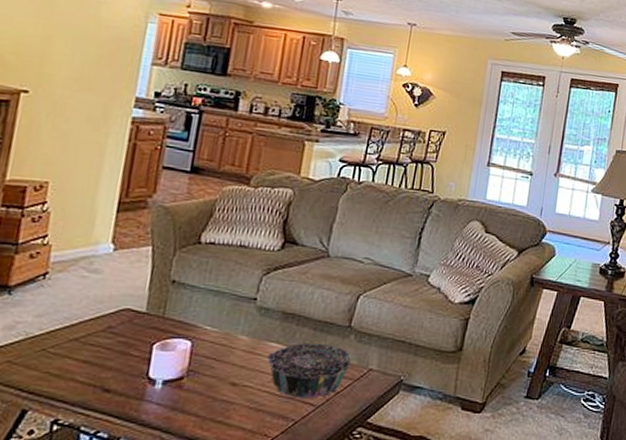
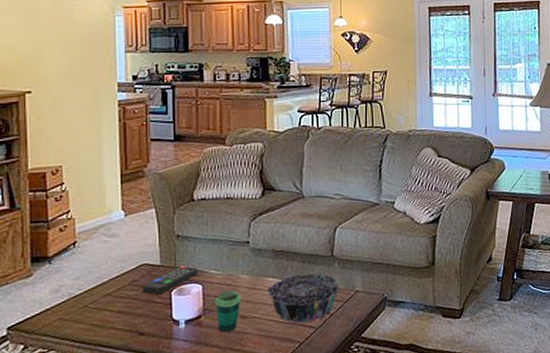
remote control: none [117,317,191,347] -> present [142,266,198,295]
cup: none [201,352,235,399] -> present [215,290,241,332]

